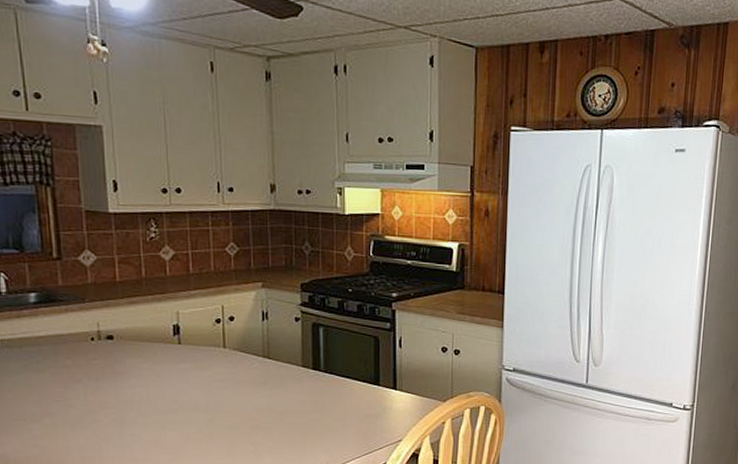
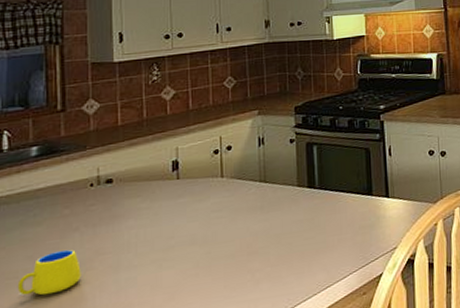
mug: none [26,399,87,440] -> present [17,249,81,296]

